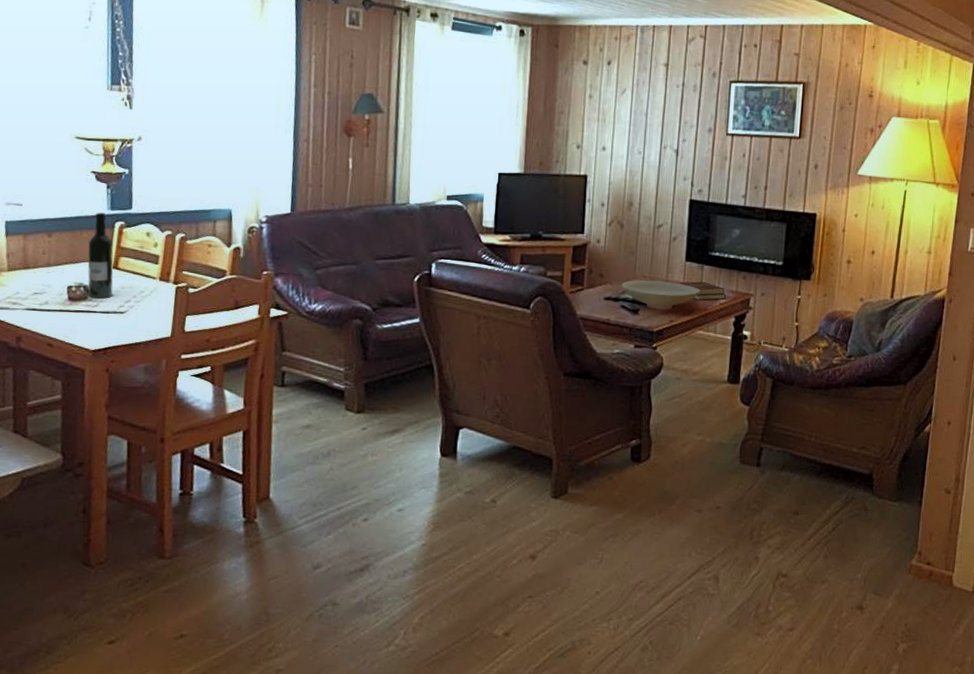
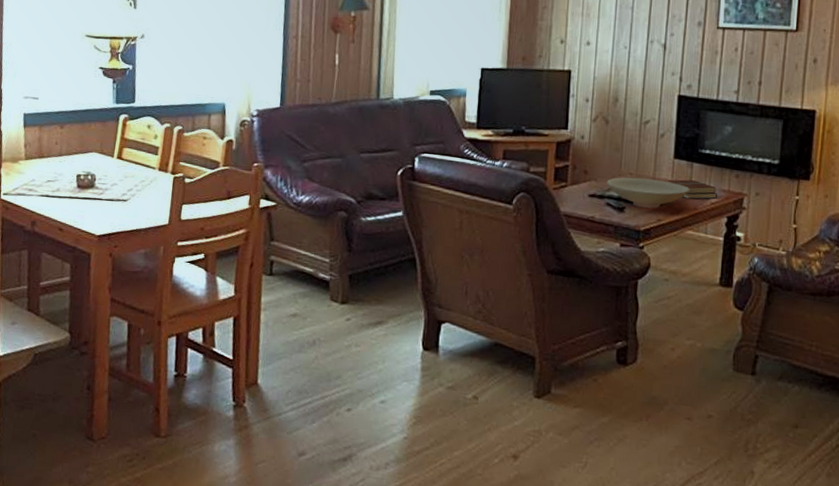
wine bottle: present [87,212,114,300] -> none [94,106,118,188]

